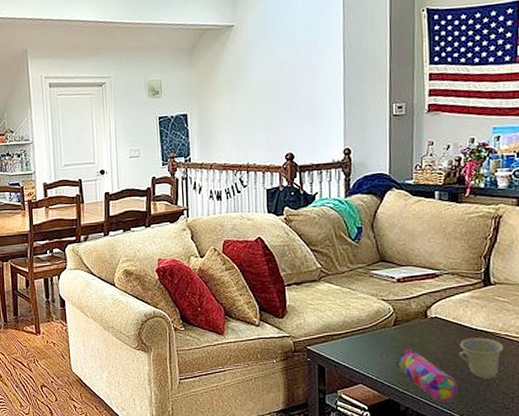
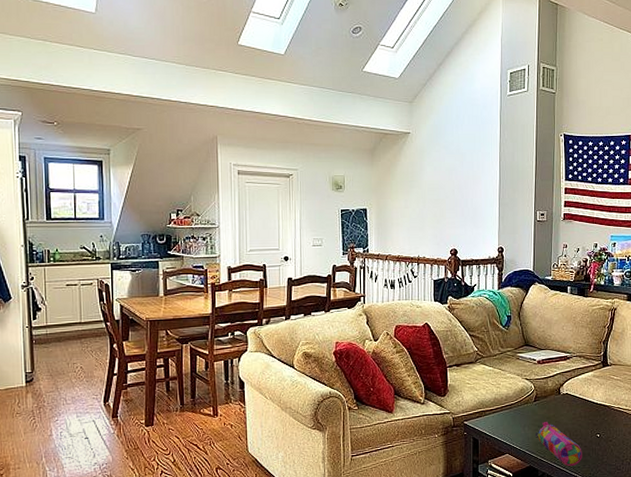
cup: present [459,337,504,379] -> none [584,410,617,445]

